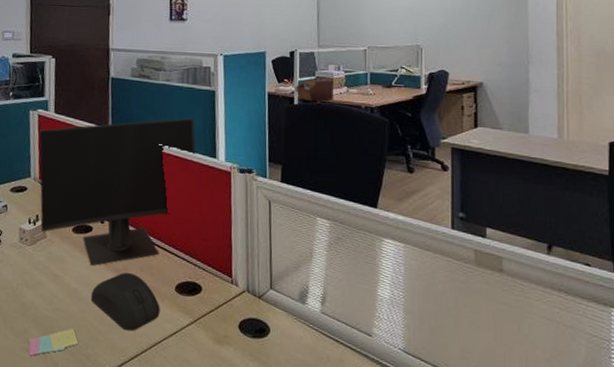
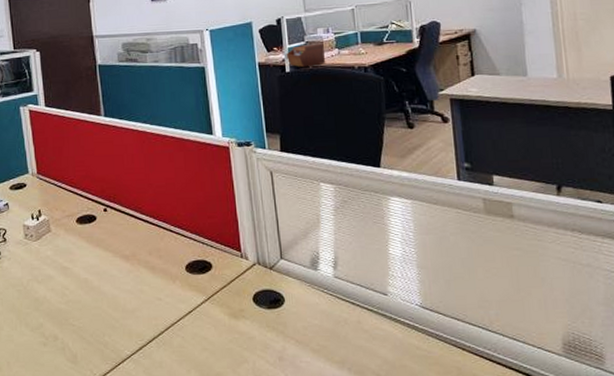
sticky notes: present [28,328,79,356] -> none [44,317,95,349]
computer monitor: present [39,118,196,266] -> none [32,97,192,254]
computer mouse: present [90,273,160,331] -> none [102,258,173,315]

